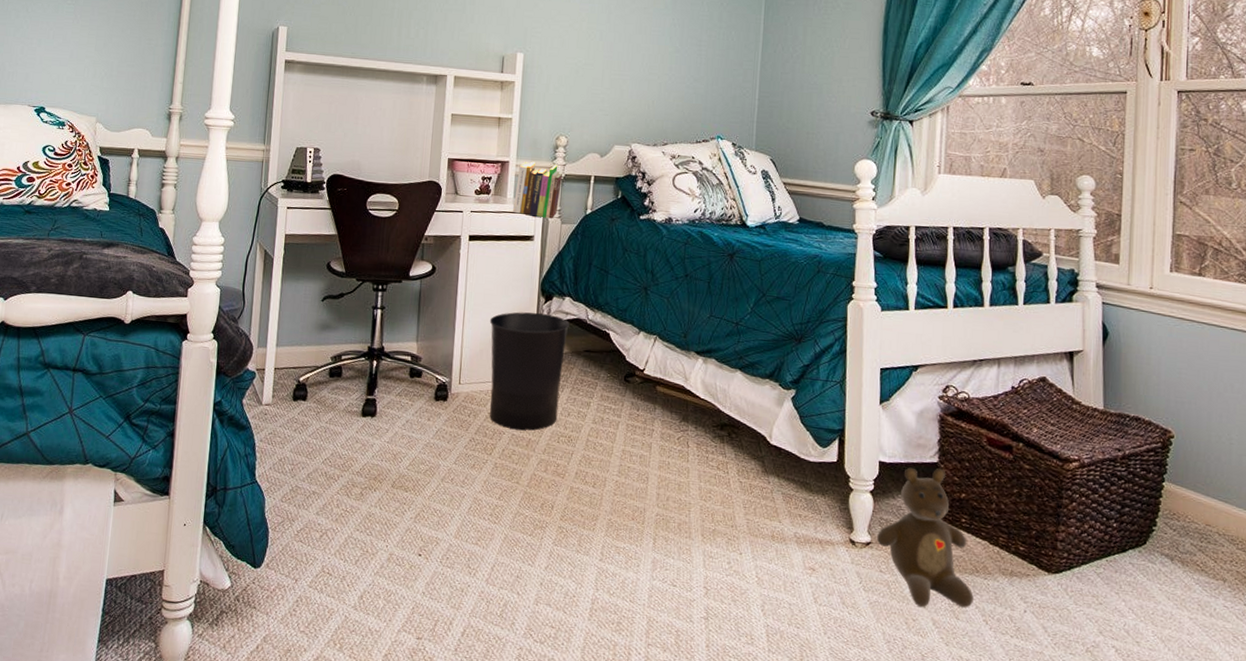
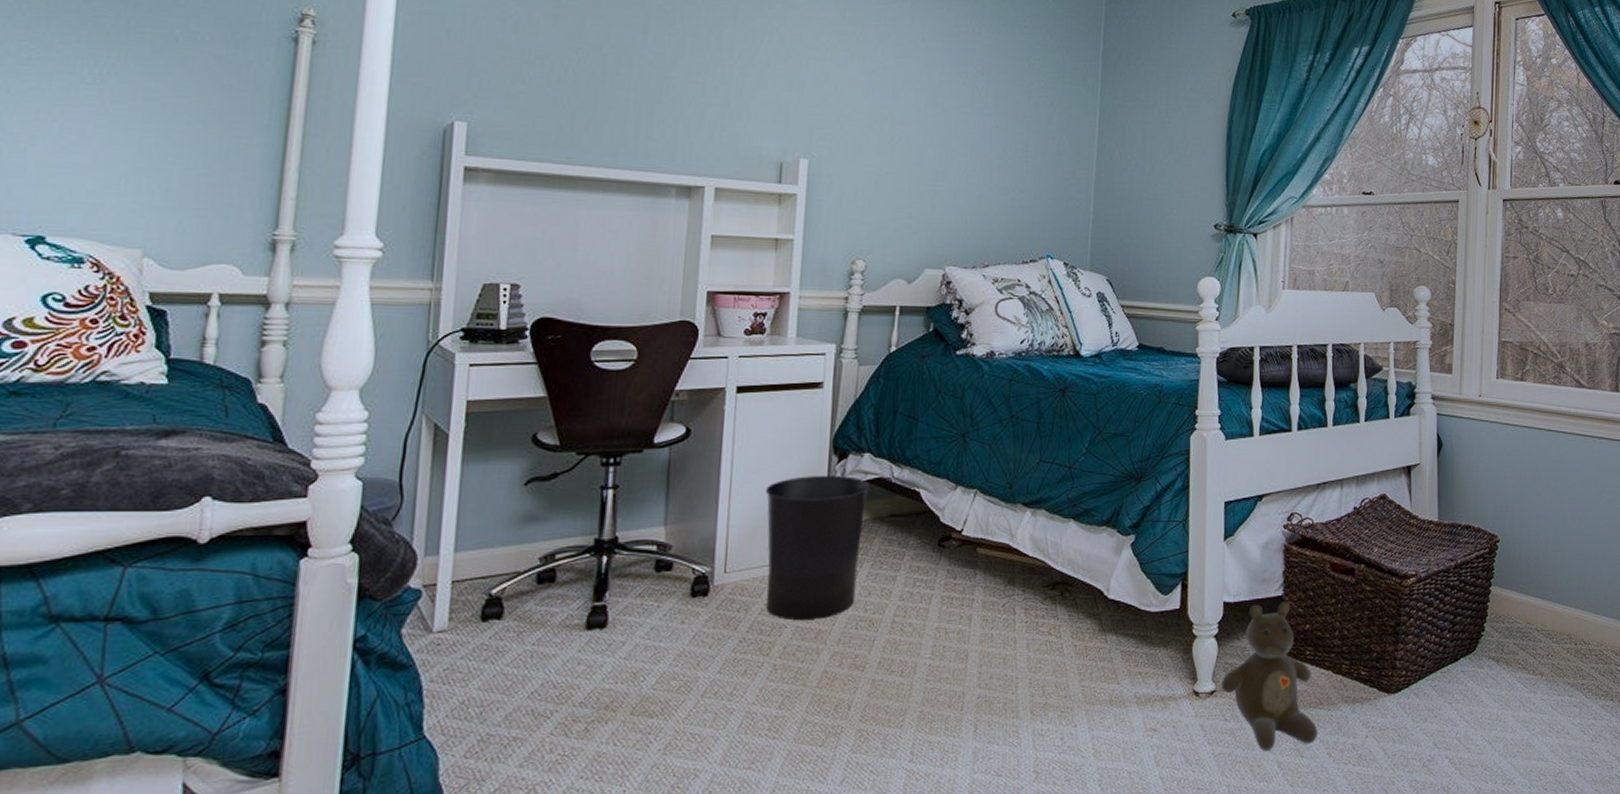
books: present [513,161,562,219] -> none [796,291,859,360]

